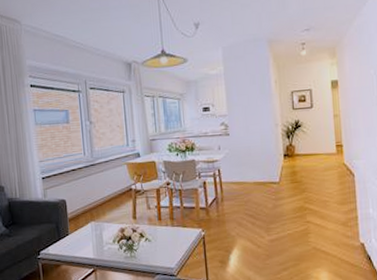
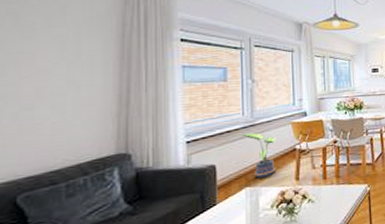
potted plant: none [85,172,115,214] -> present [243,132,276,178]

